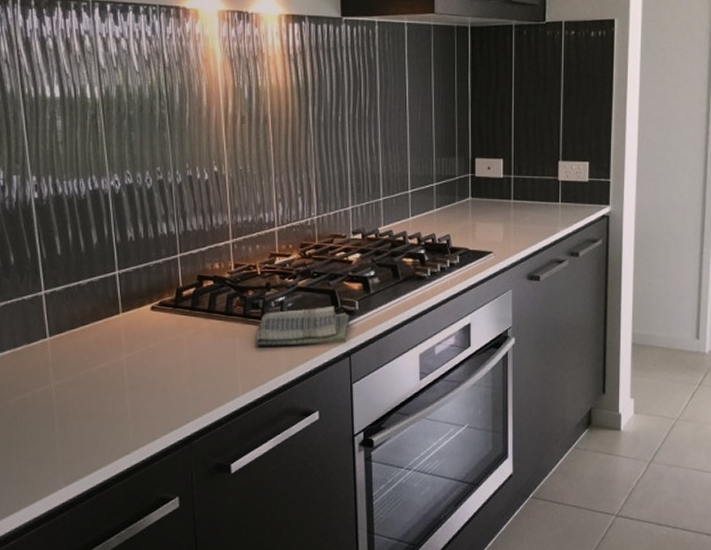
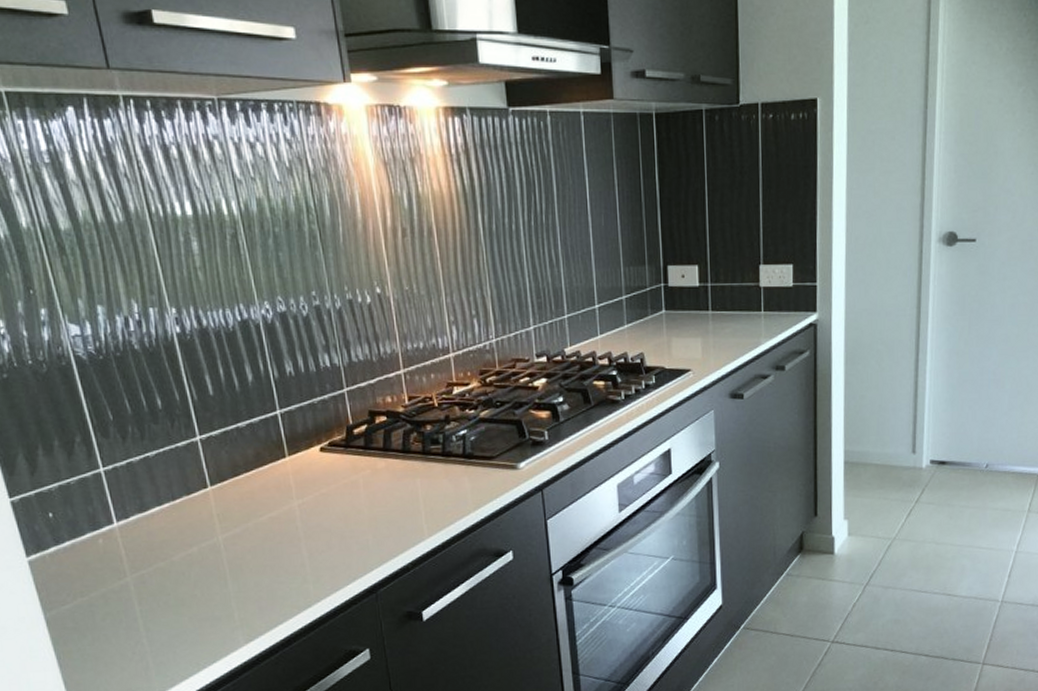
dish towel: present [254,305,350,346] -> none [437,437,539,485]

